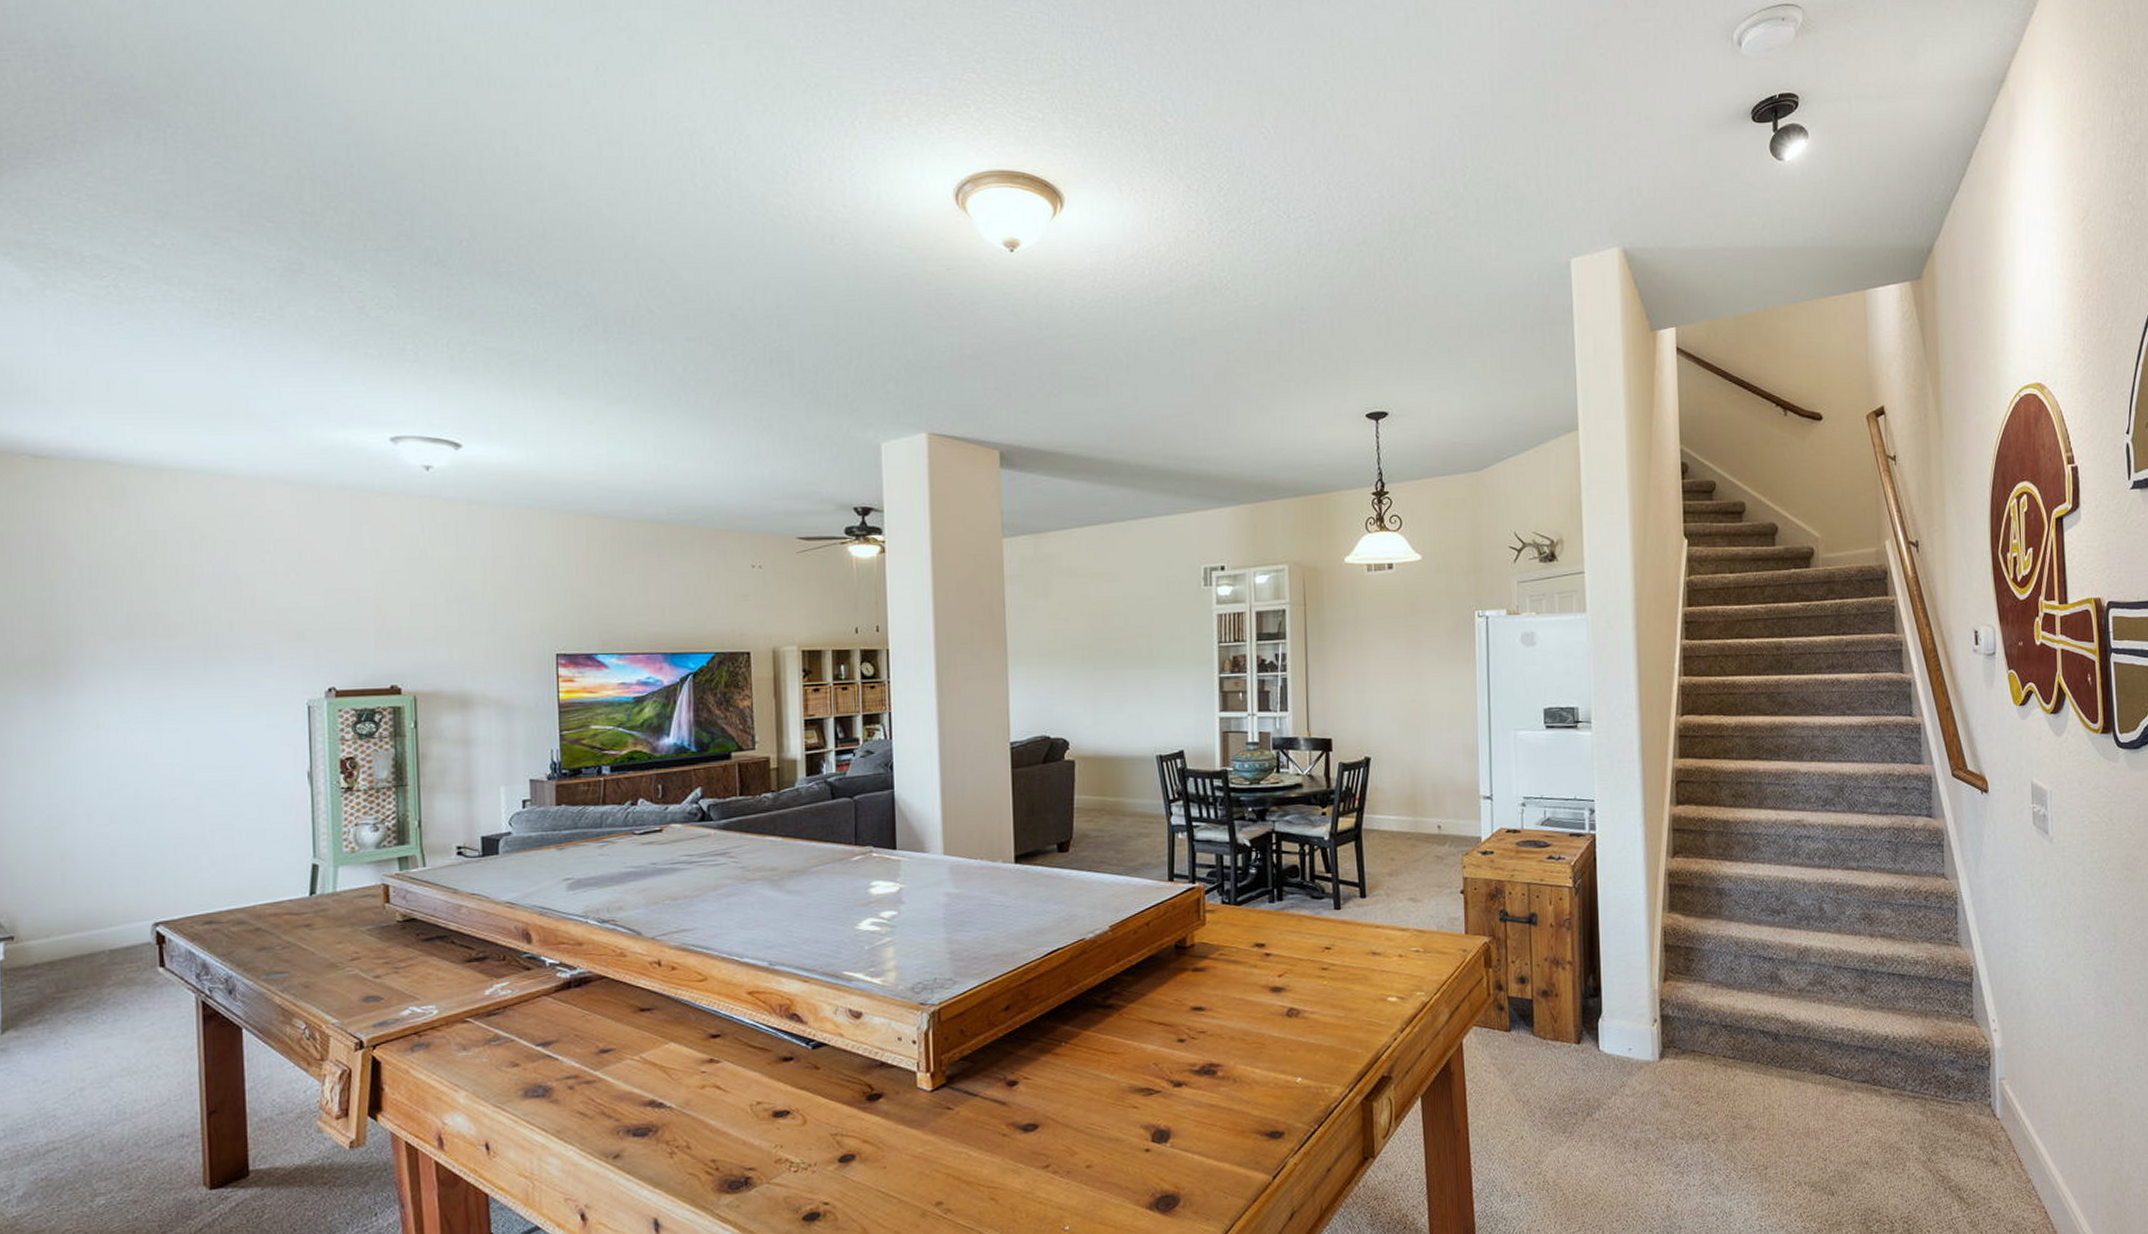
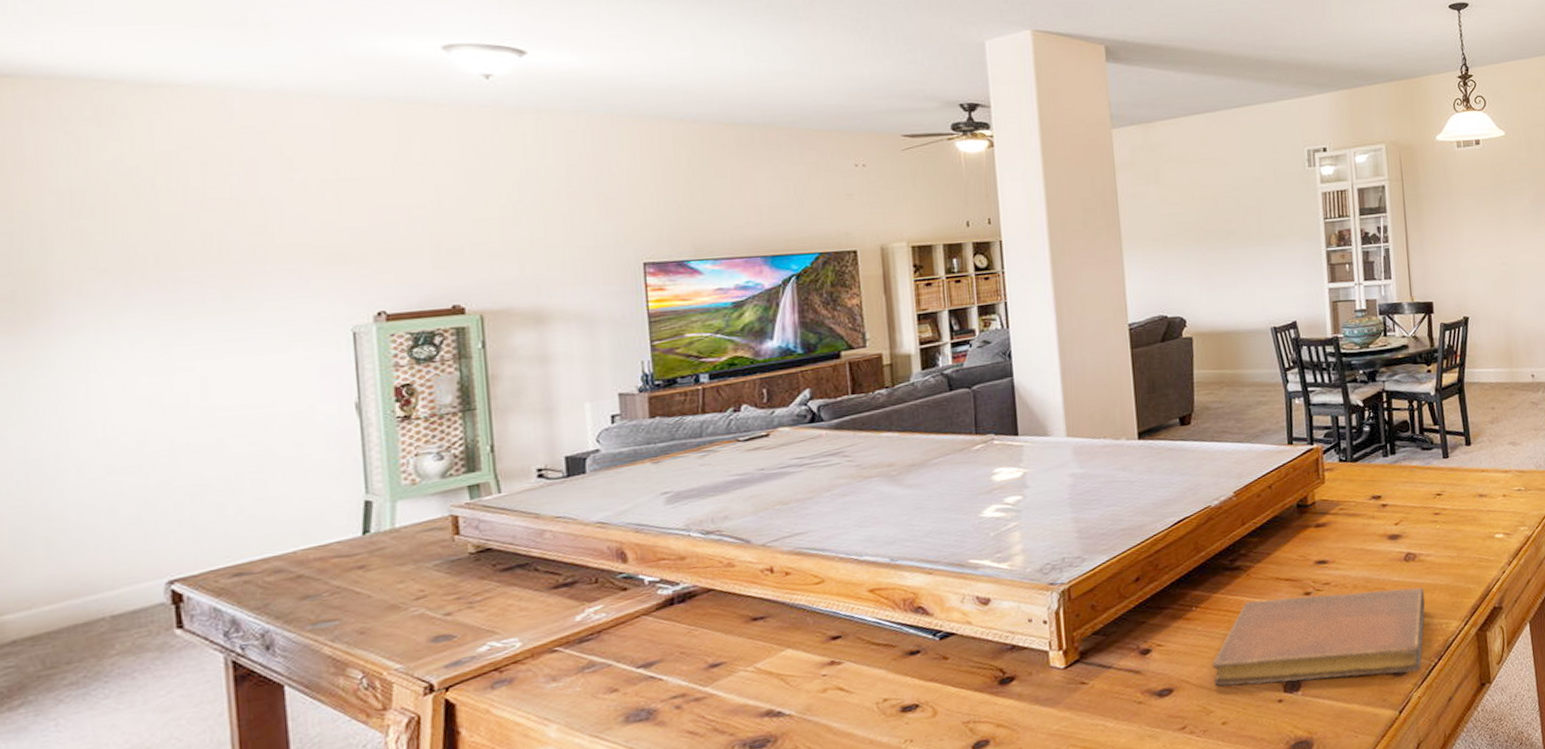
notebook: none [1078,1041,1307,1136] -> present [1211,587,1426,686]

